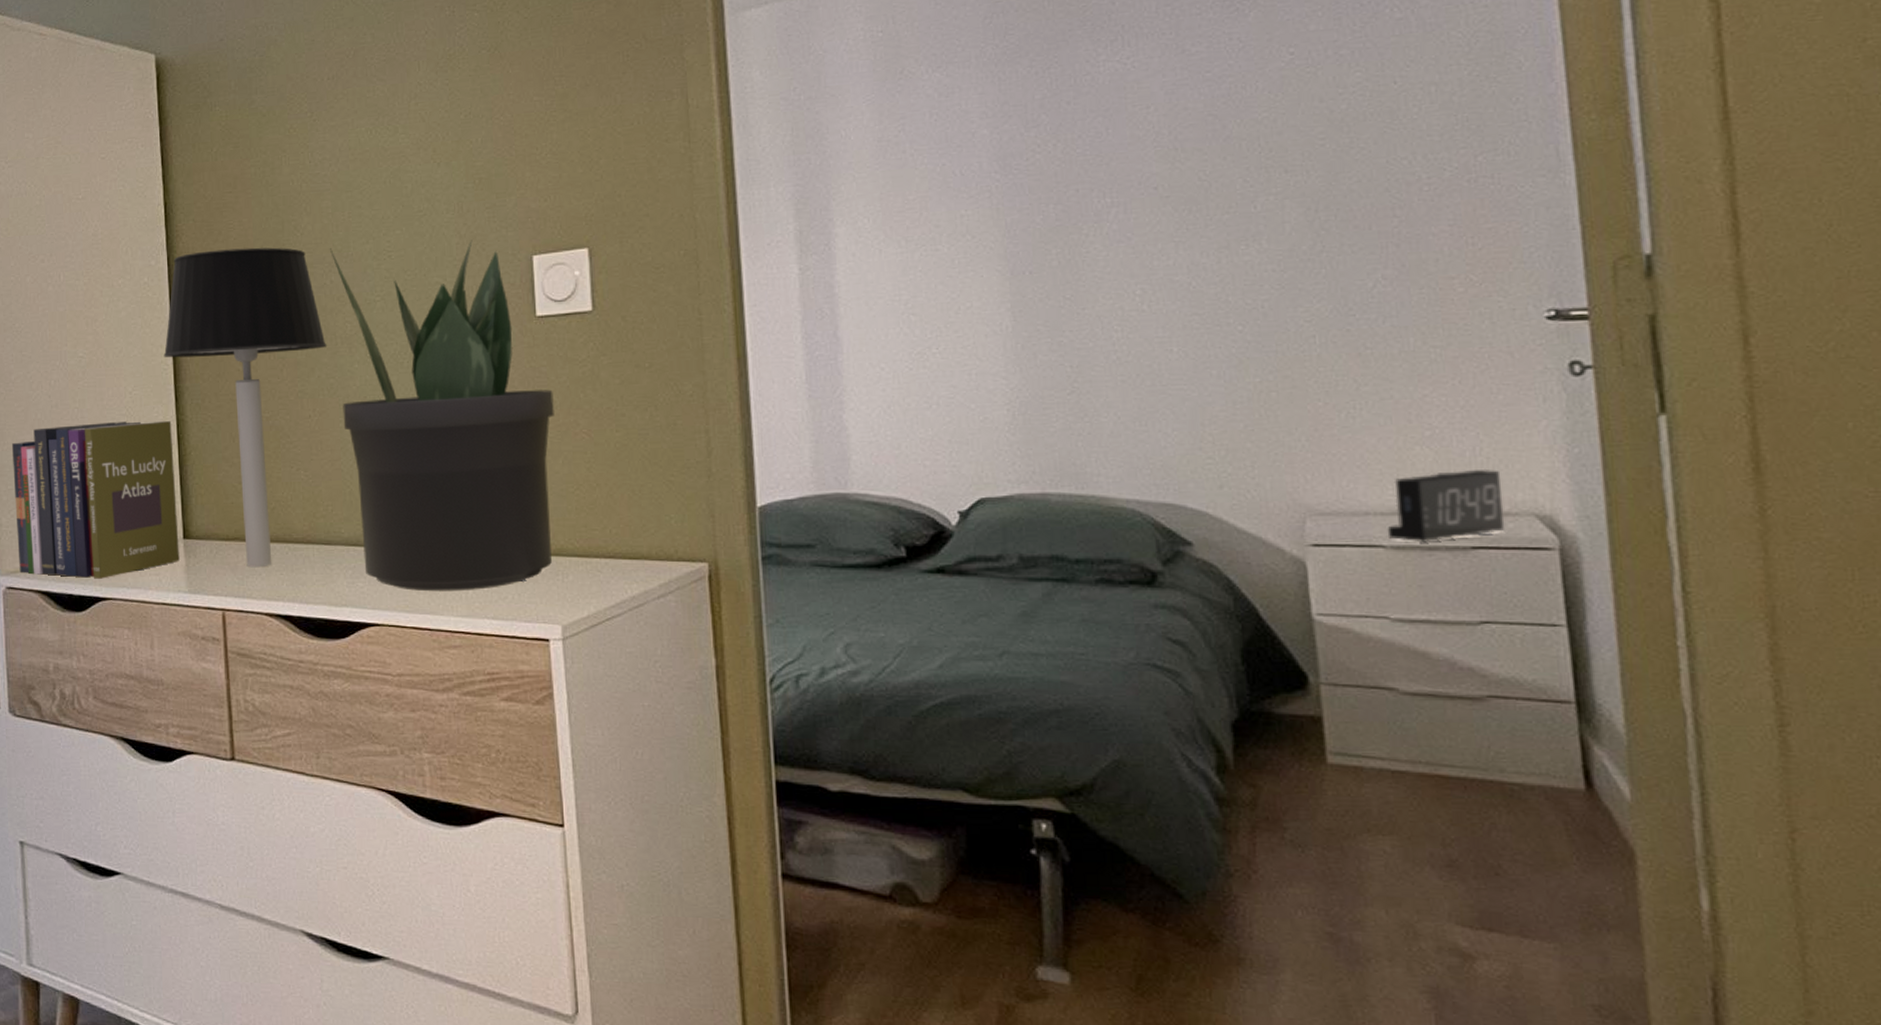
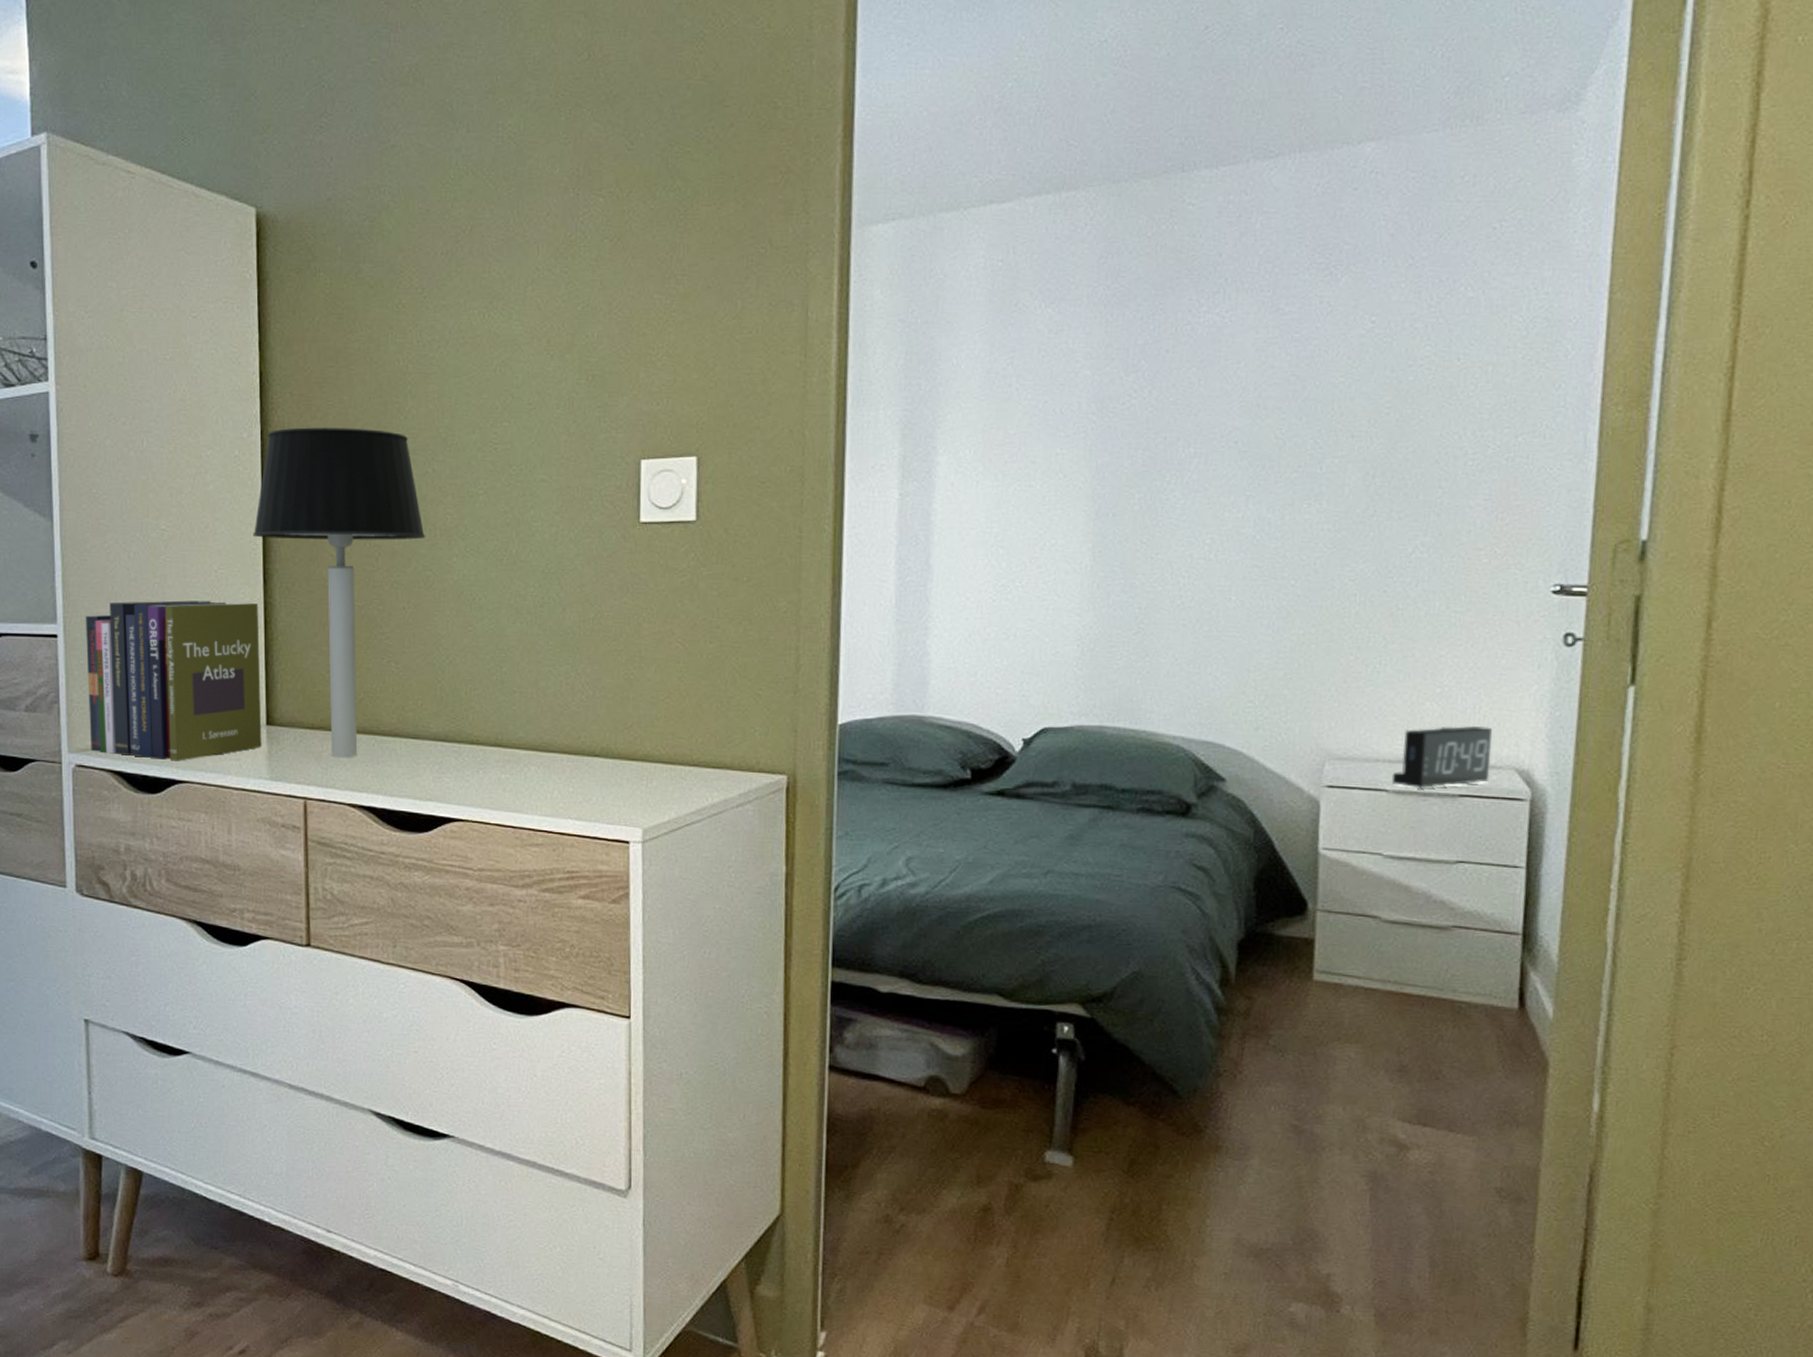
planter: present [330,240,554,592] -> none [434,435,651,792]

